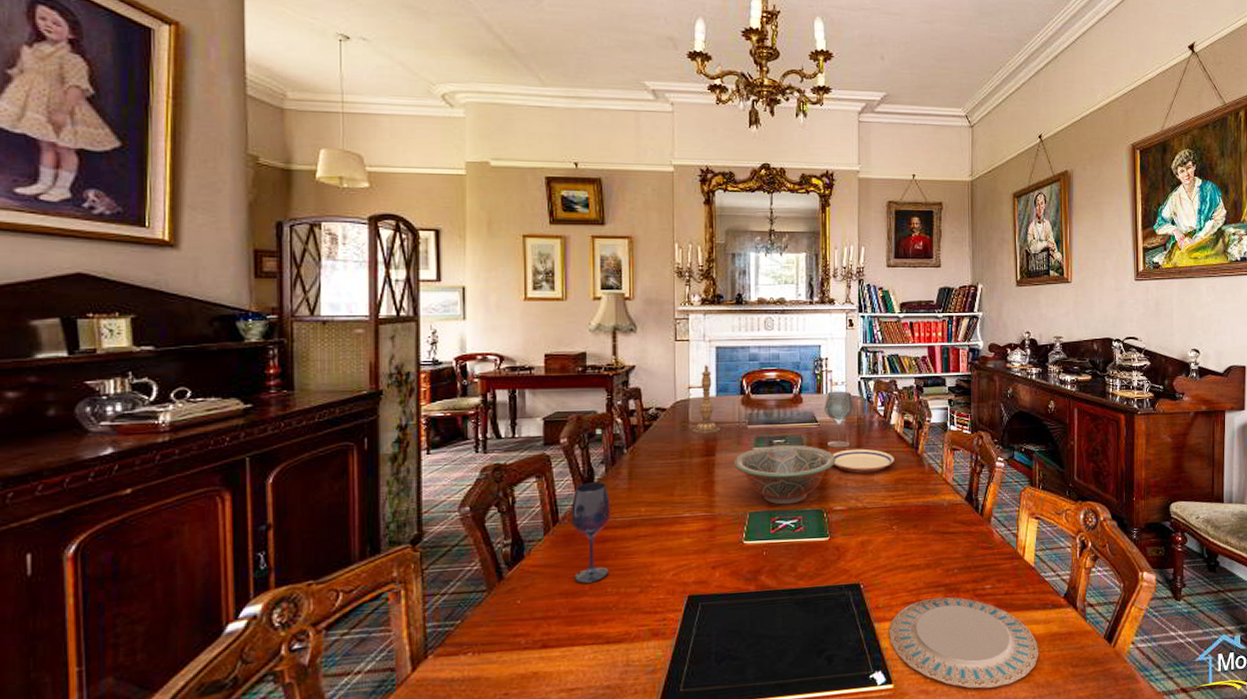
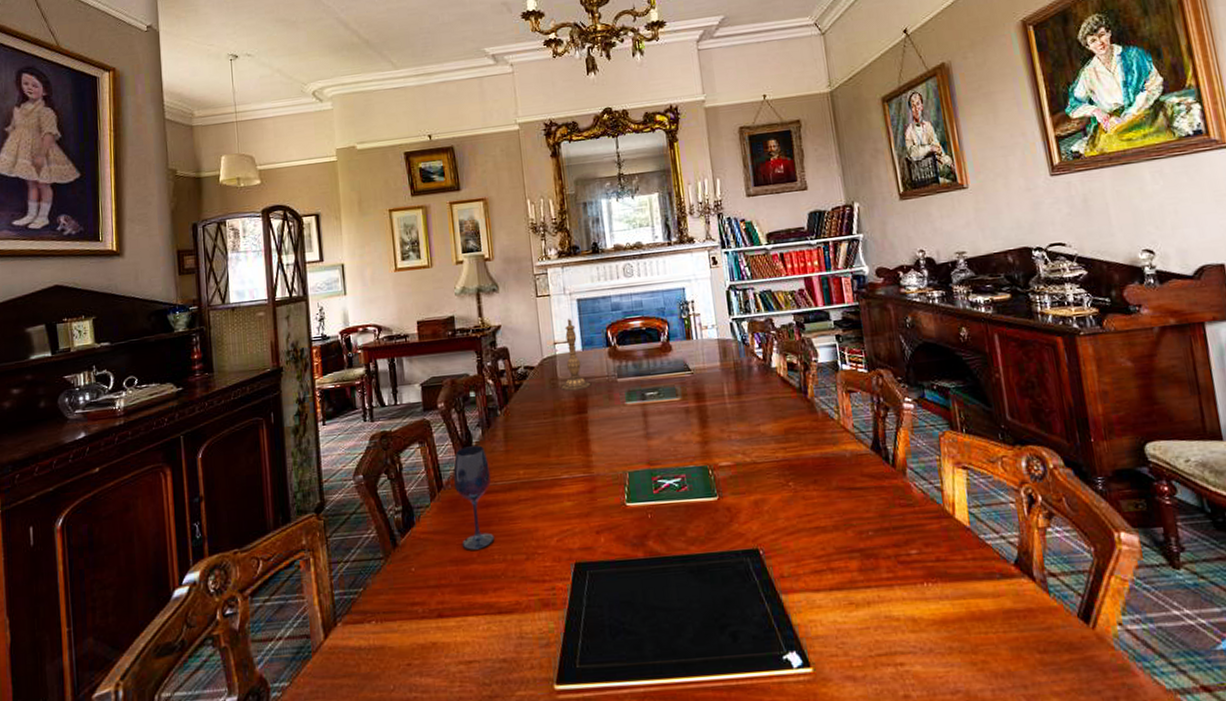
decorative bowl: present [733,445,836,505] -> none [606,396,716,463]
wine glass: present [823,391,854,450] -> none [695,334,730,399]
plate: present [833,448,894,473] -> none [711,396,781,424]
plate: present [888,596,1039,689] -> none [798,564,992,677]

